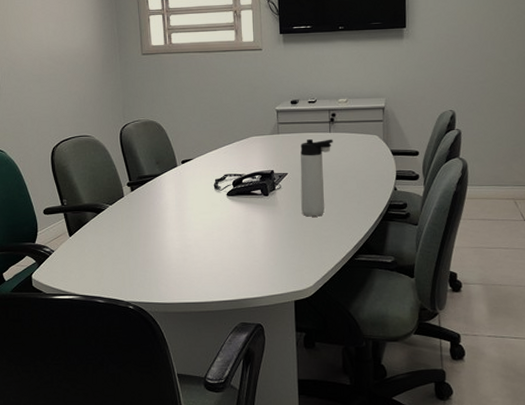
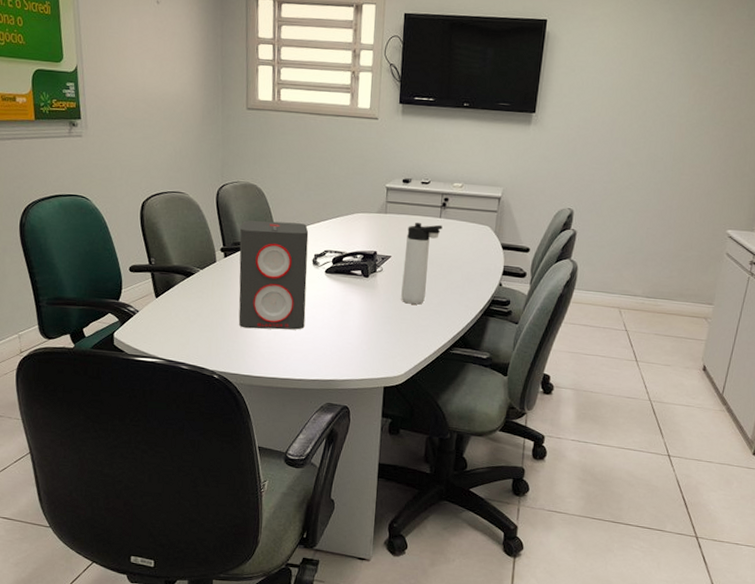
speaker: none [144,152,212,257] -> present [238,220,309,330]

